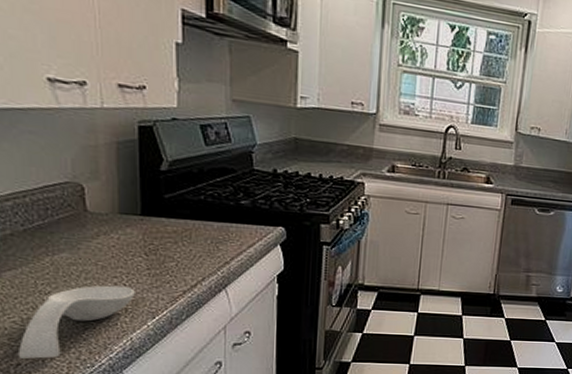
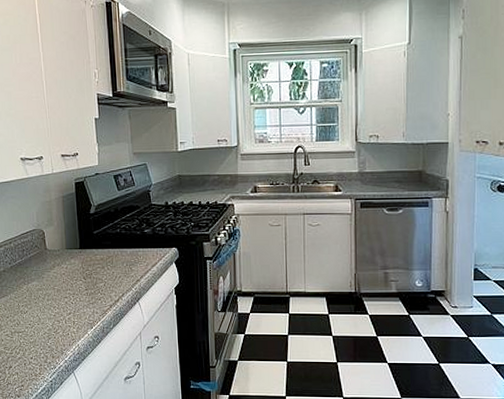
spoon rest: present [18,285,135,359] -> none [10,304,79,363]

